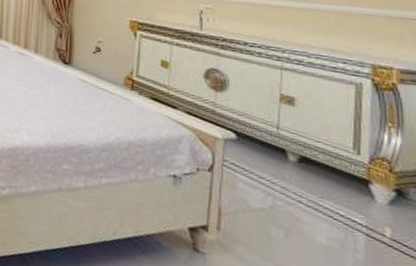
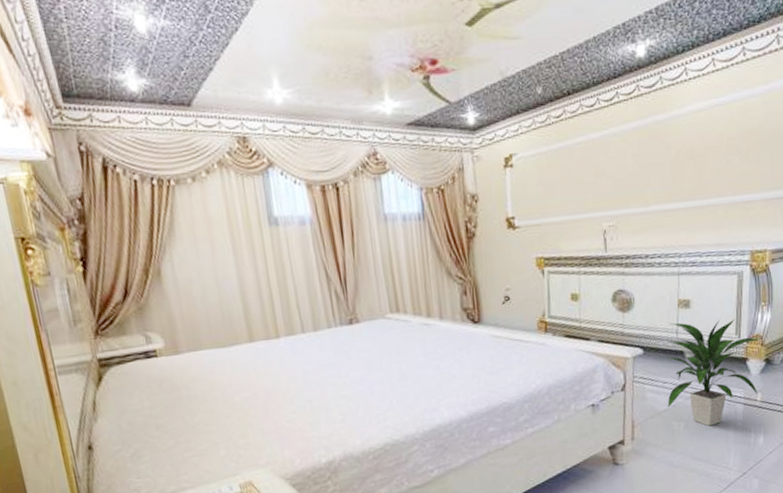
indoor plant: none [263,116,391,248] -> present [667,318,763,426]

